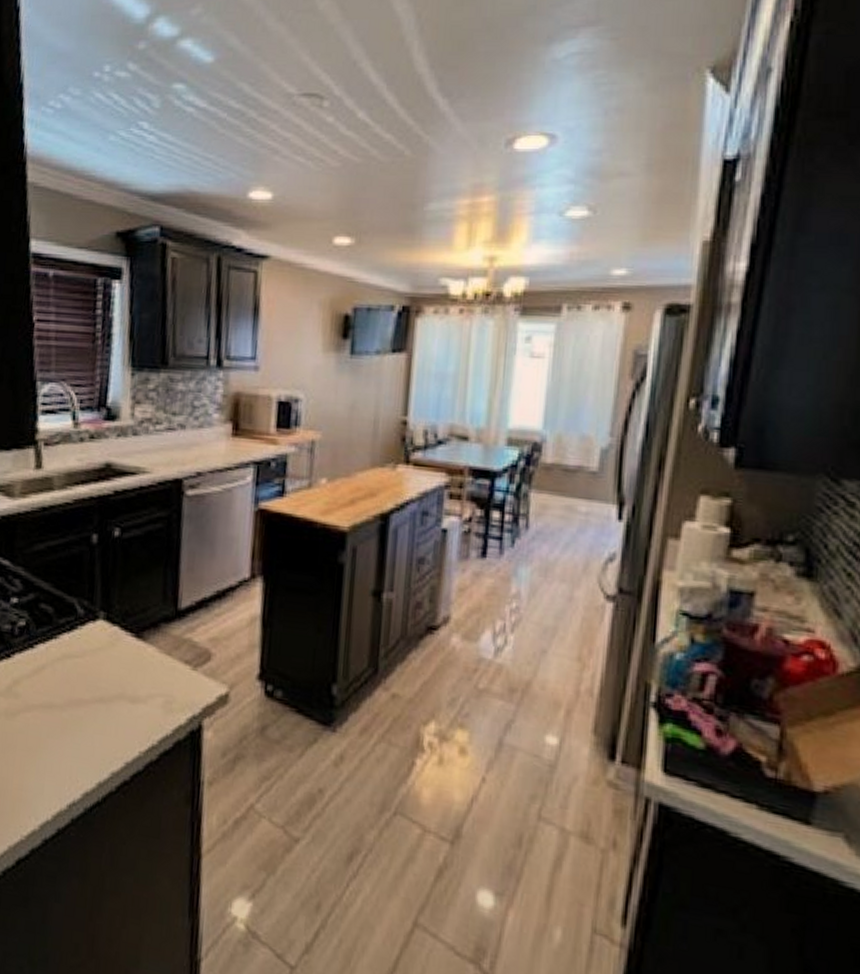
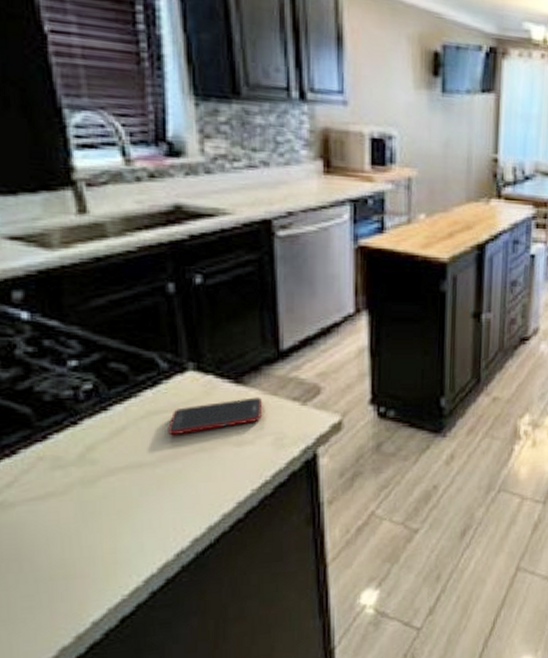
cell phone: none [76,654,157,682] -> present [168,397,262,436]

